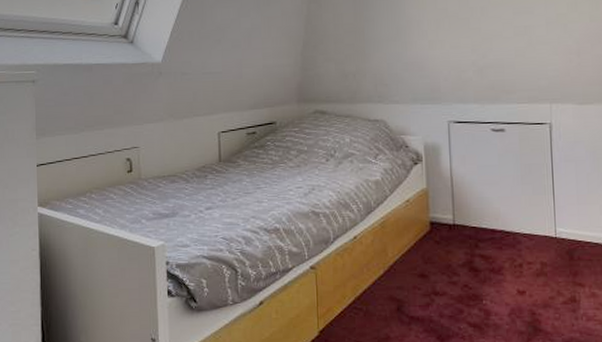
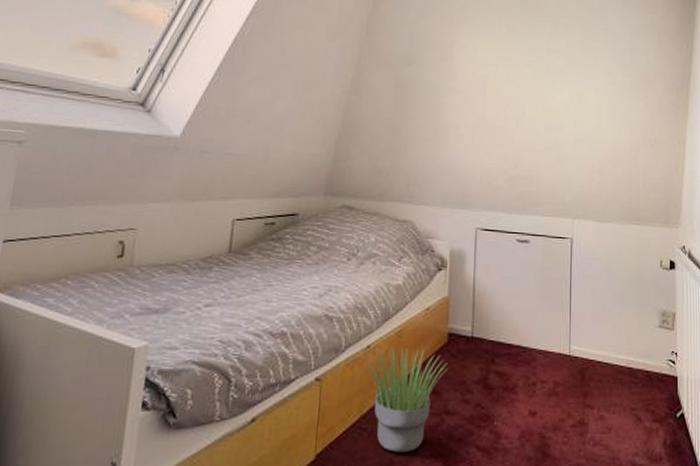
potted plant: none [351,237,432,328] -> present [363,347,448,452]

